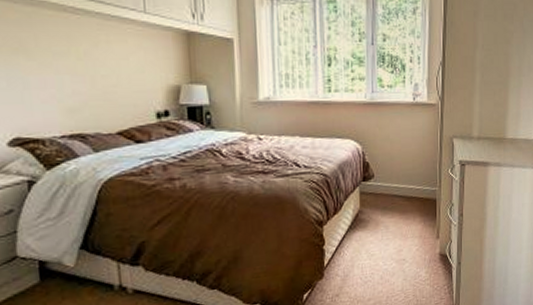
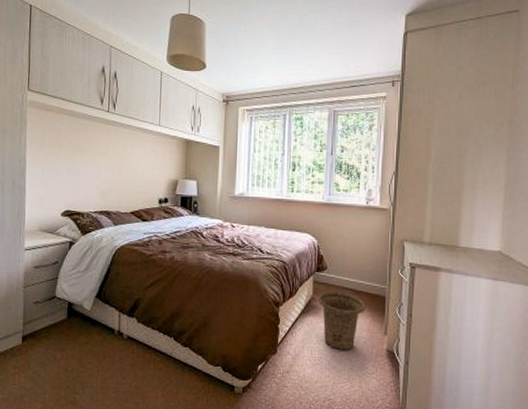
basket: none [365,200,417,263] -> present [317,291,366,351]

